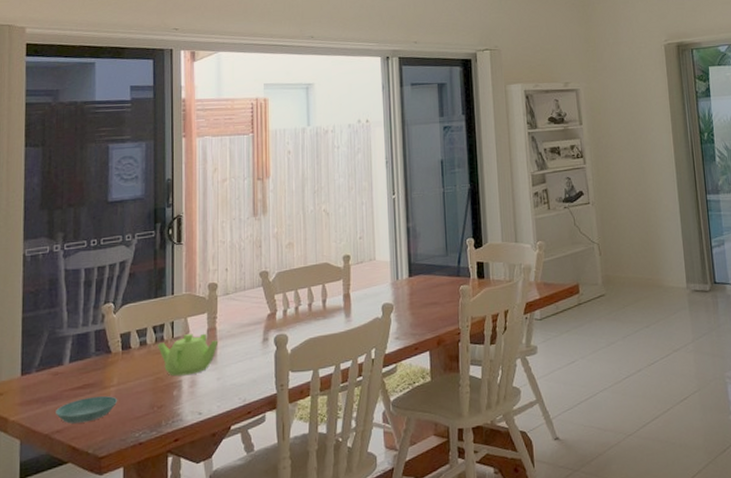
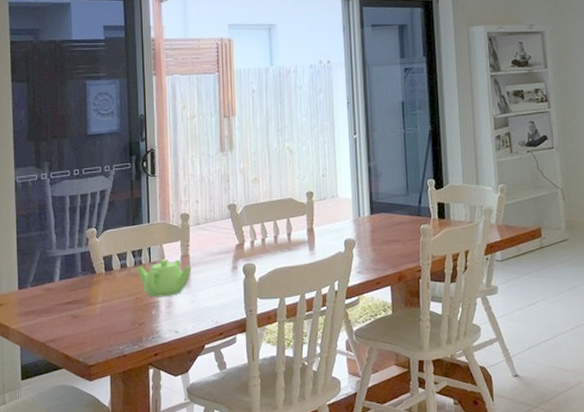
saucer: present [56,396,118,424] -> none [50,312,103,334]

